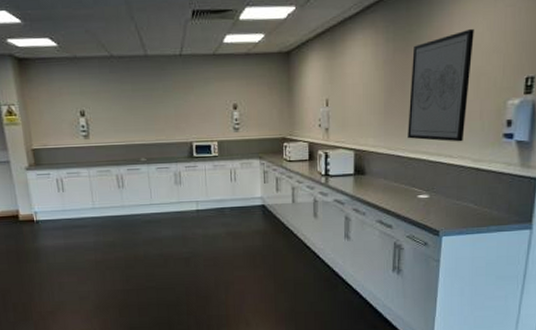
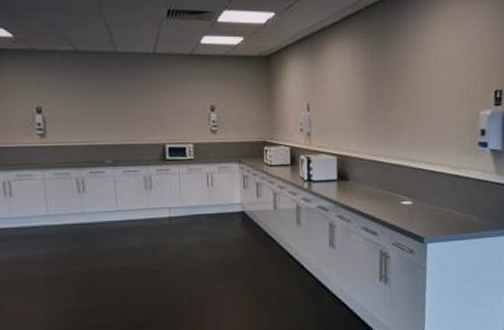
wall art: present [408,29,474,142] -> none [388,44,446,150]

